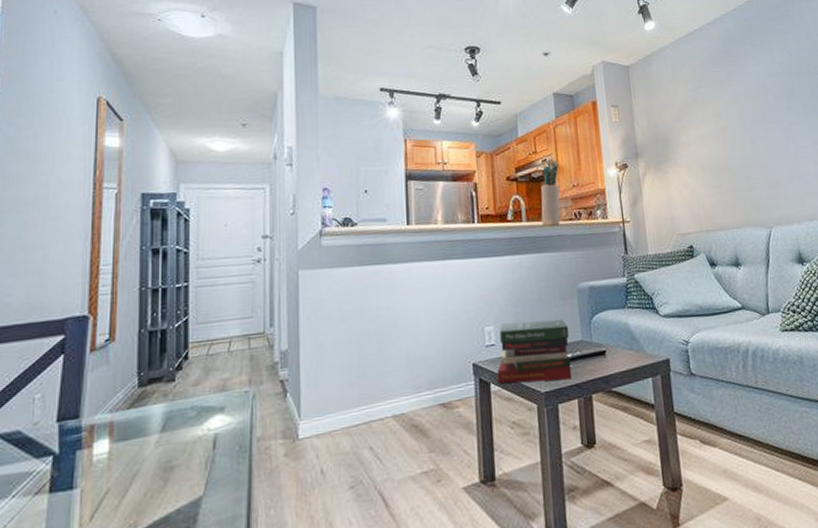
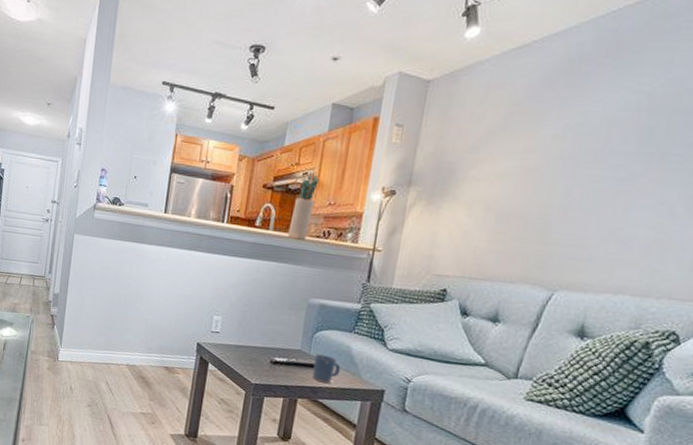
books: present [497,318,572,384] -> none [215,317,291,380]
mug: none [597,338,625,370] -> present [312,354,341,384]

